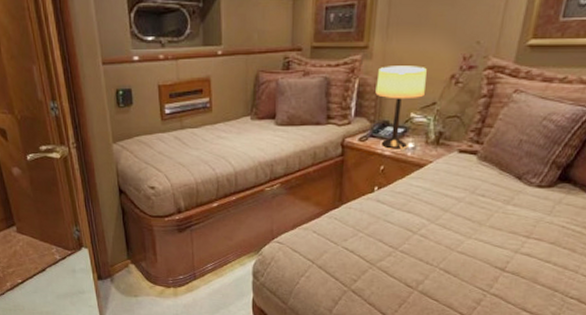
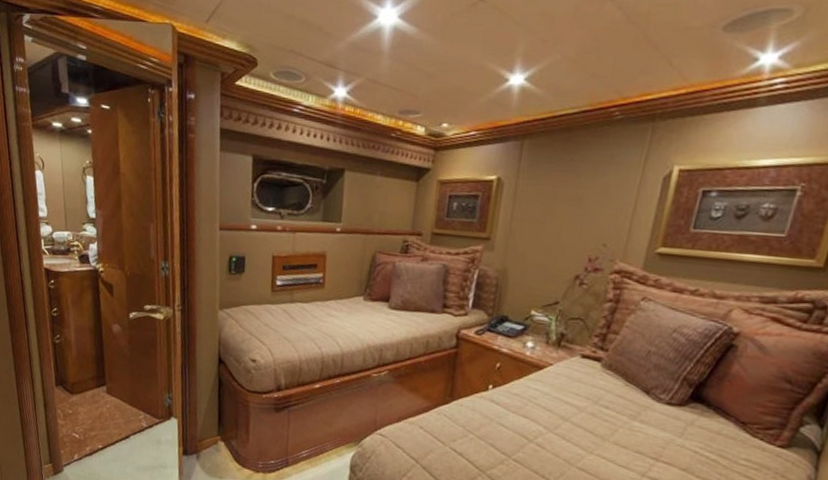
table lamp: present [375,66,427,149] -> none [495,259,550,348]

